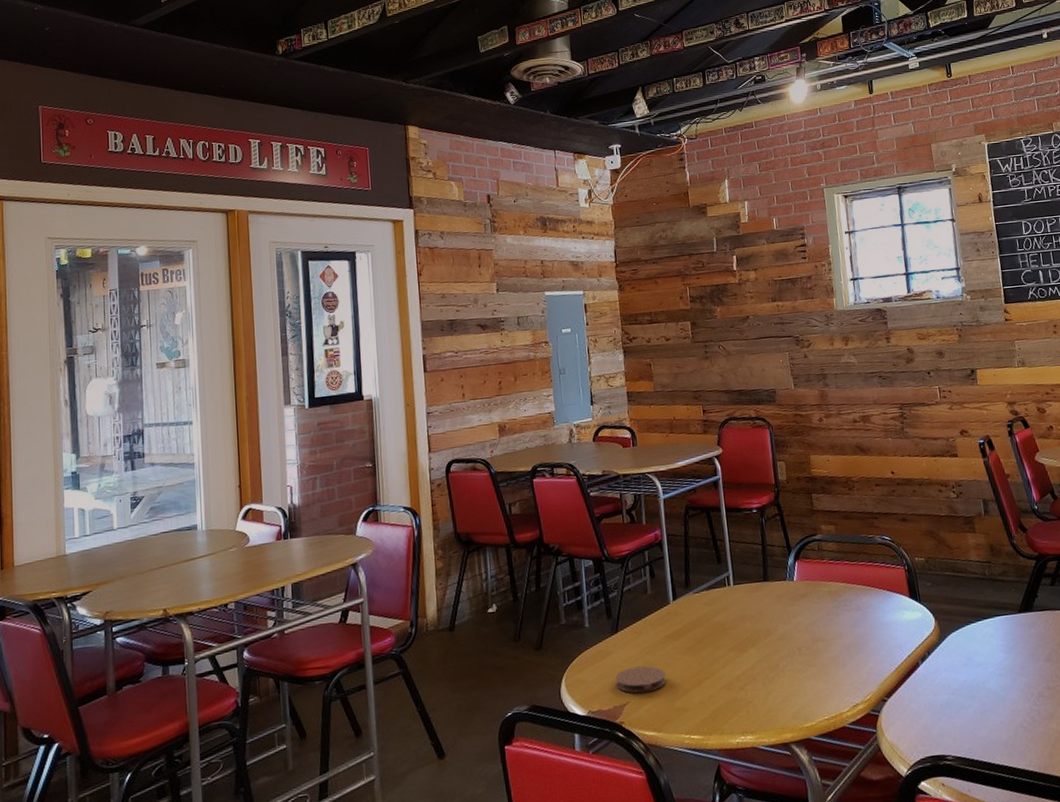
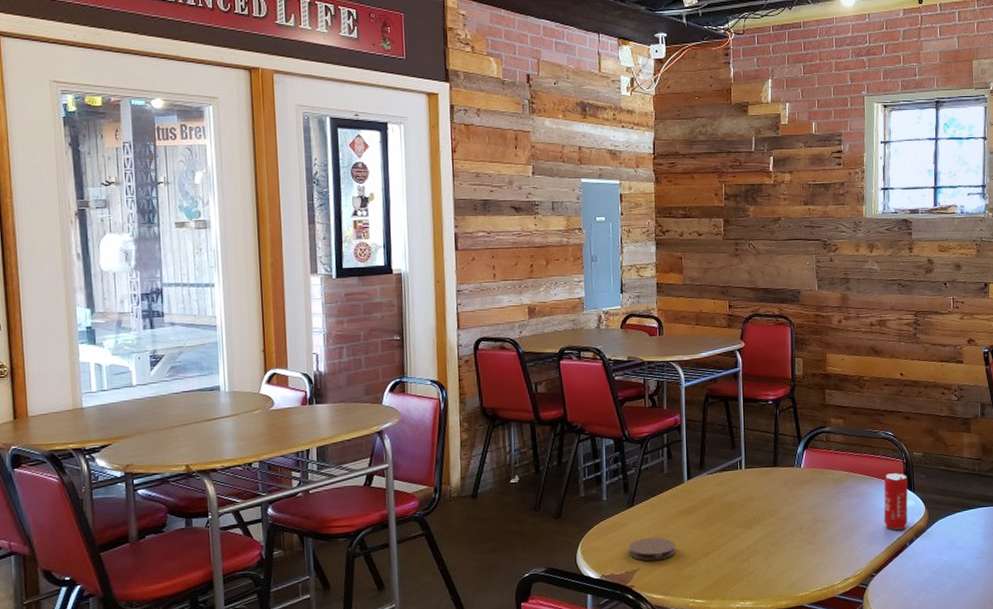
beverage can: none [886,582,917,647] -> present [883,473,908,530]

